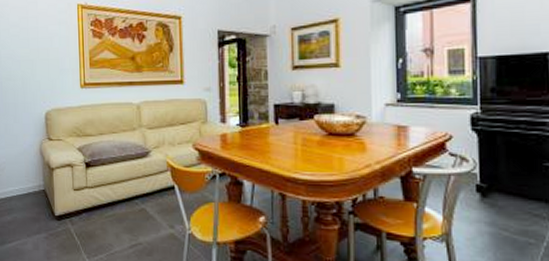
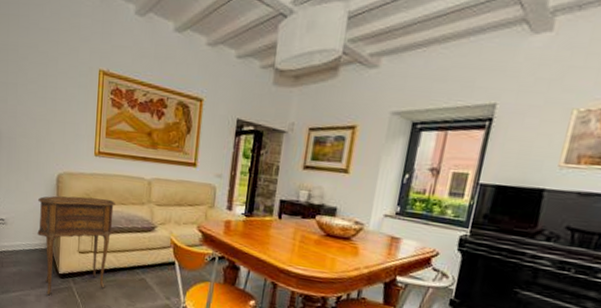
side table: none [28,129,107,242] -> present [37,196,115,296]

